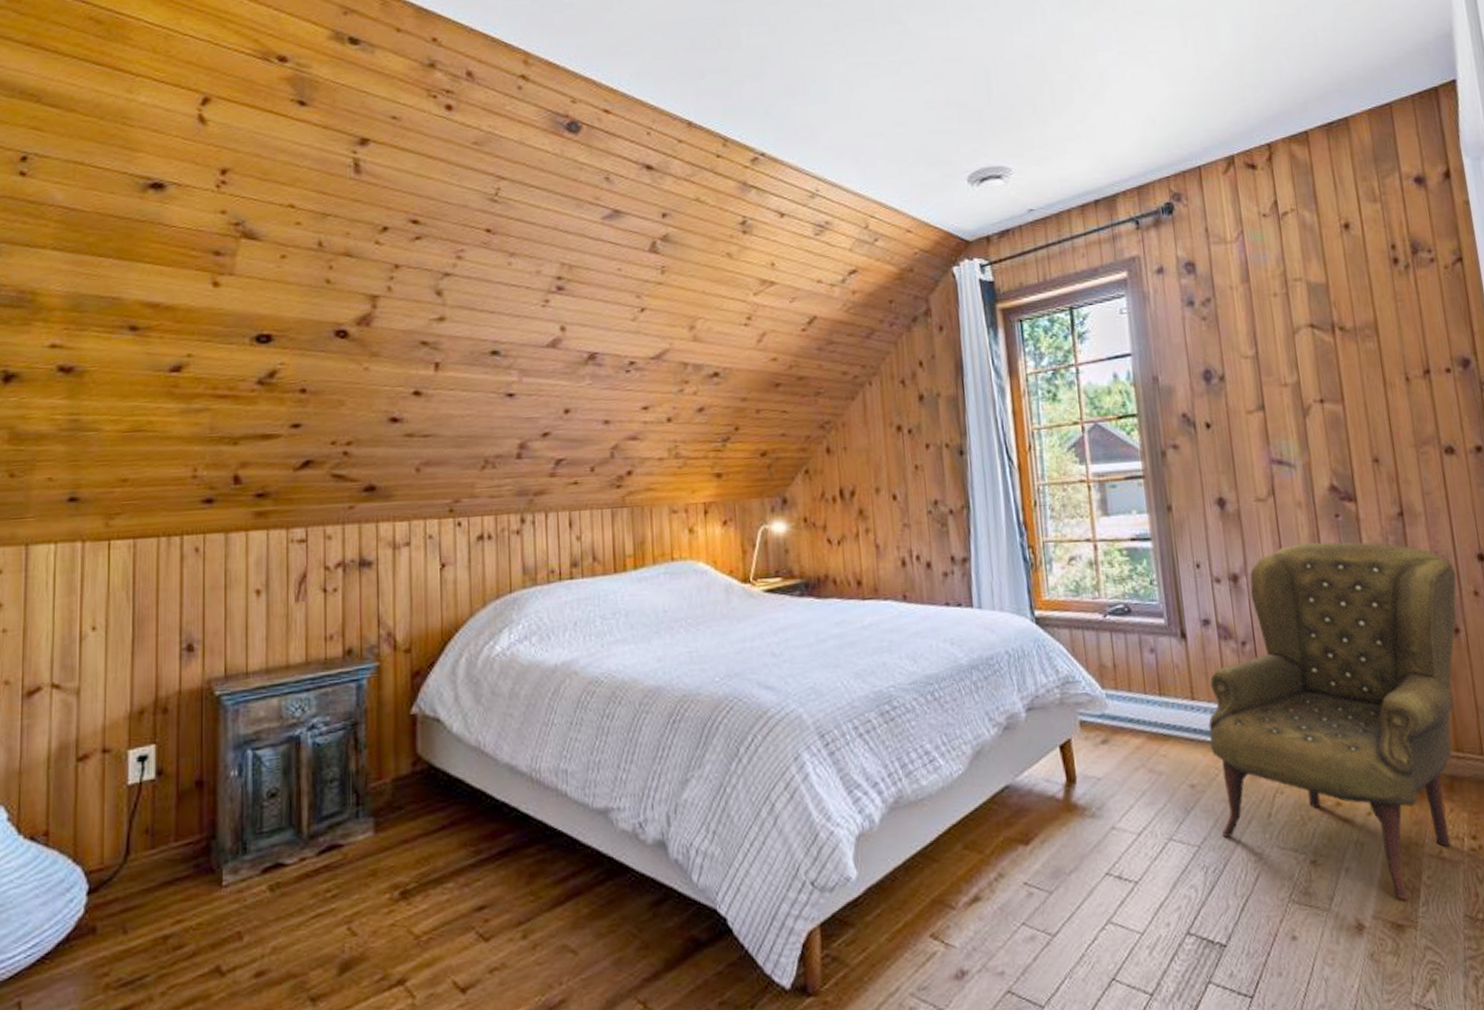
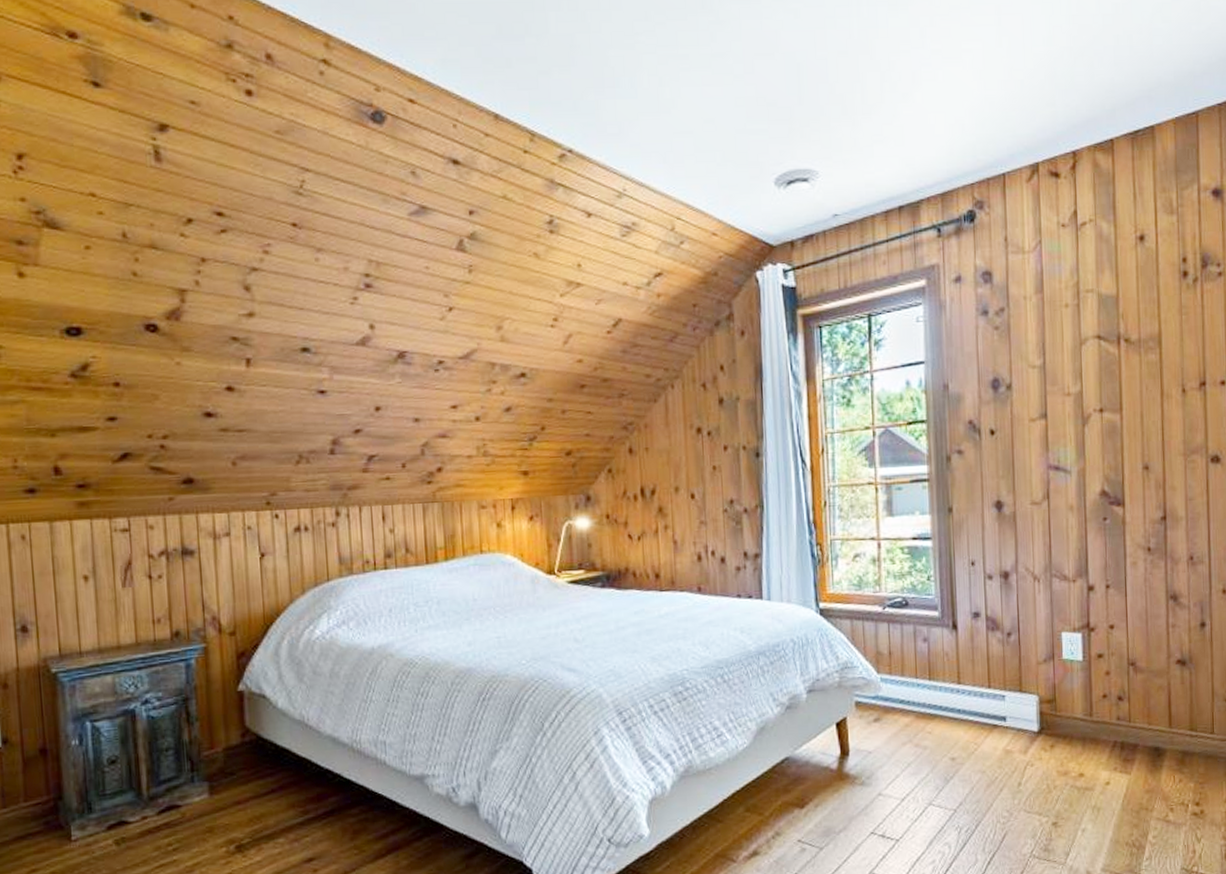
armchair: present [1208,541,1456,900] -> none [971,543,1208,855]

